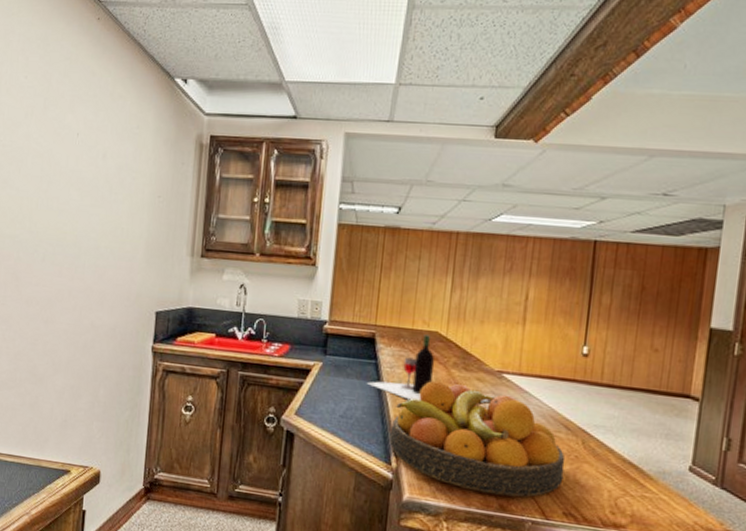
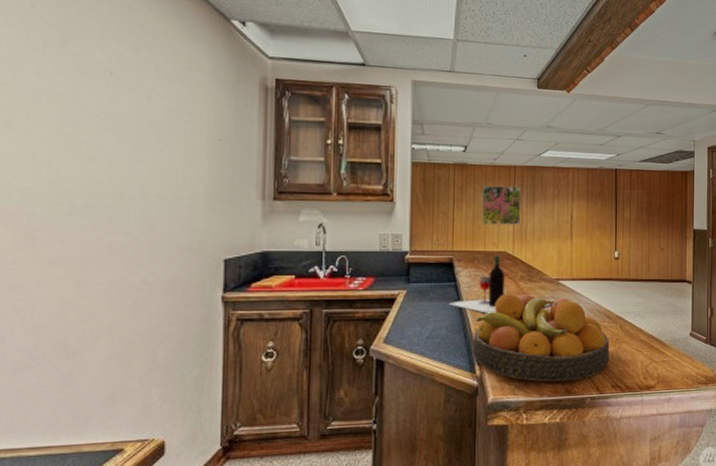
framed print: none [412,254,464,302] -> present [482,186,522,225]

